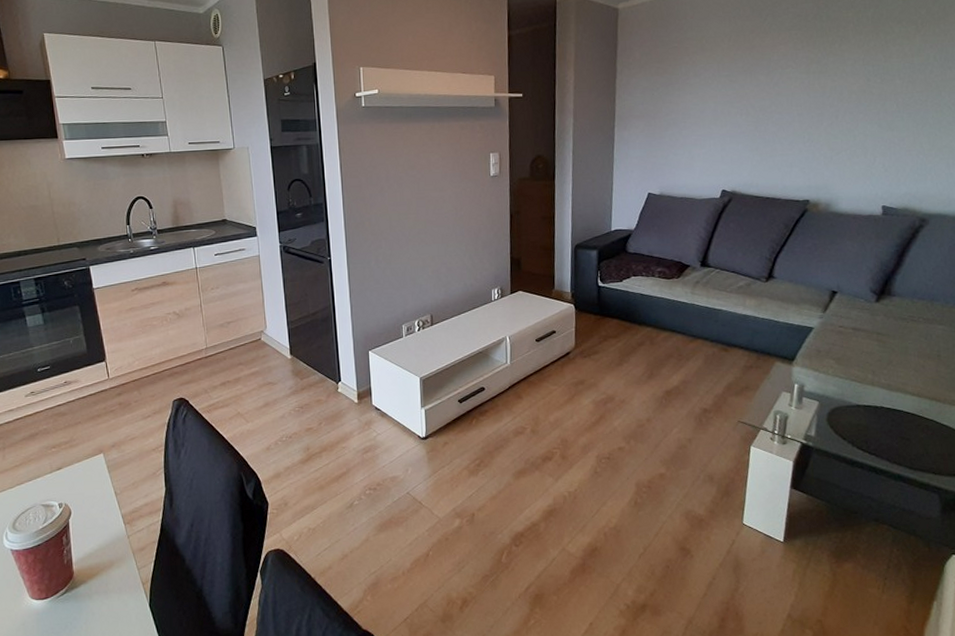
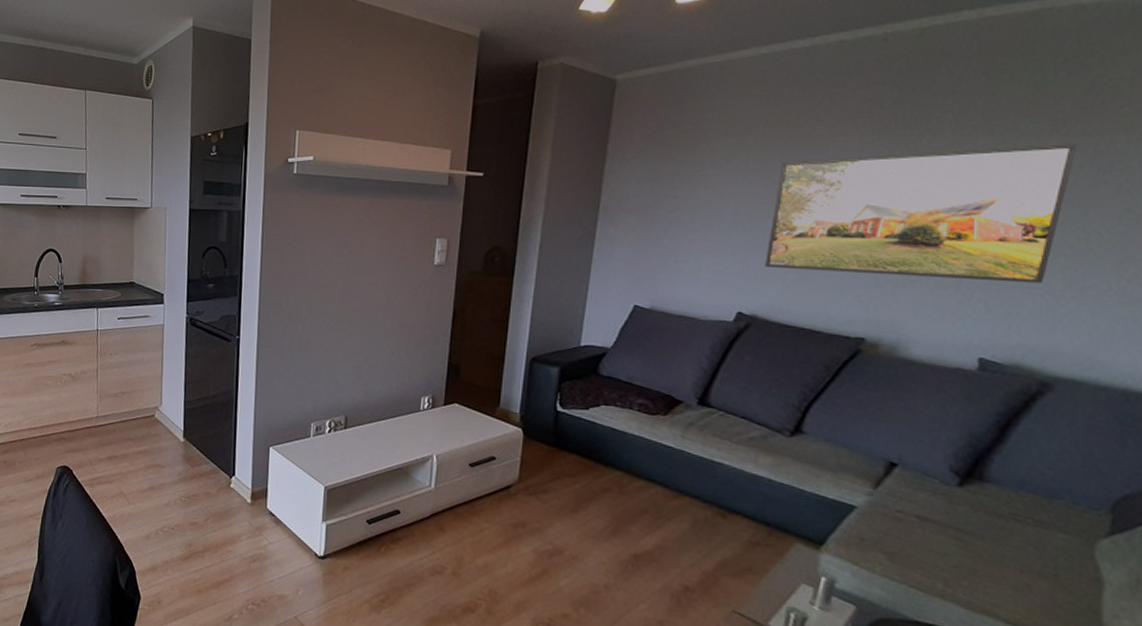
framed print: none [738,41,931,153] -> present [765,144,1077,284]

